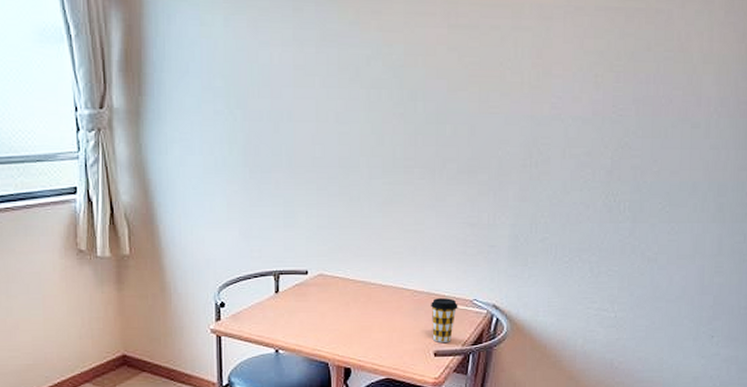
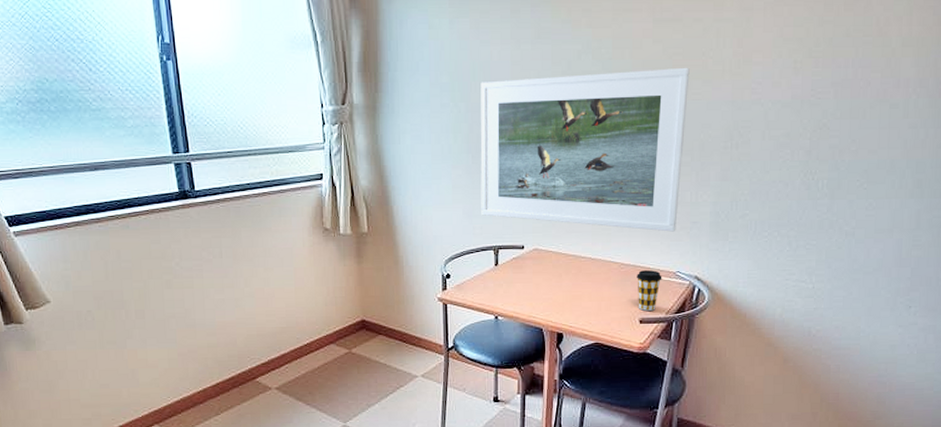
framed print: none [259,78,487,256] -> present [480,67,690,232]

